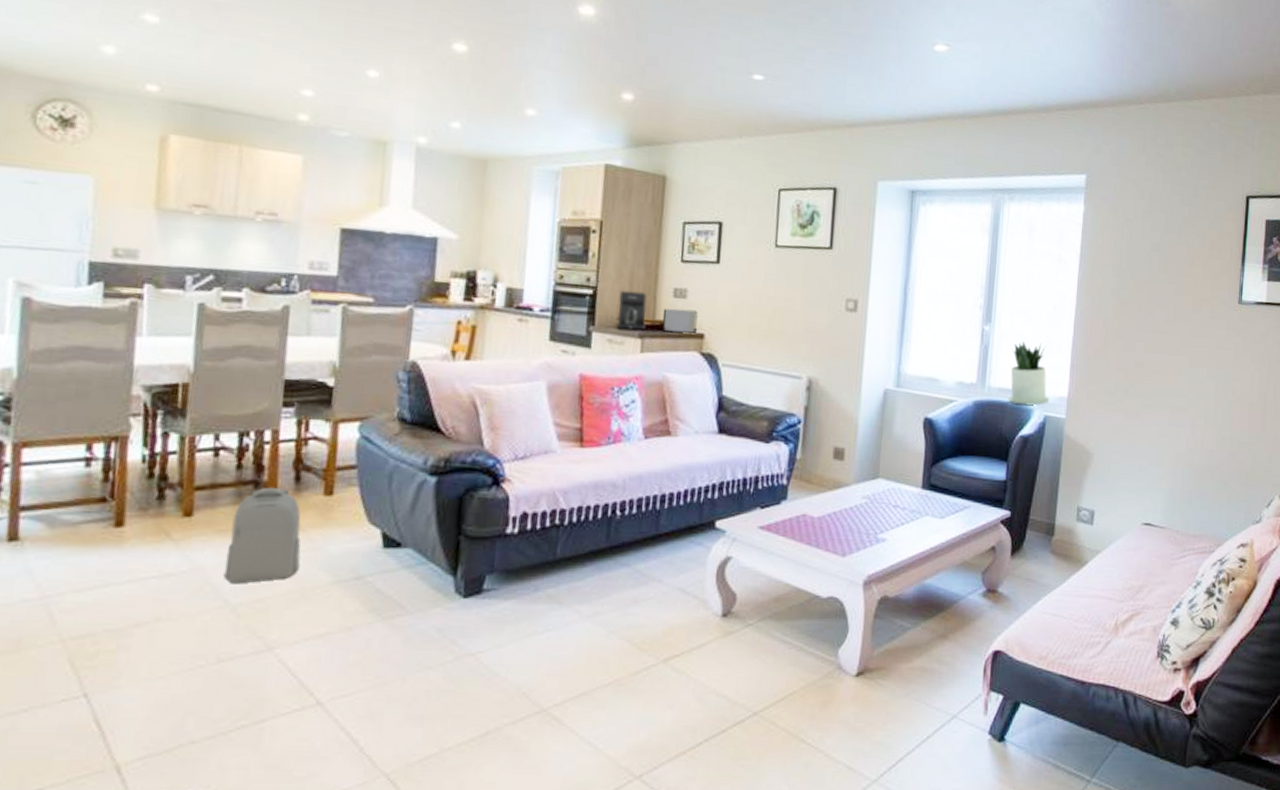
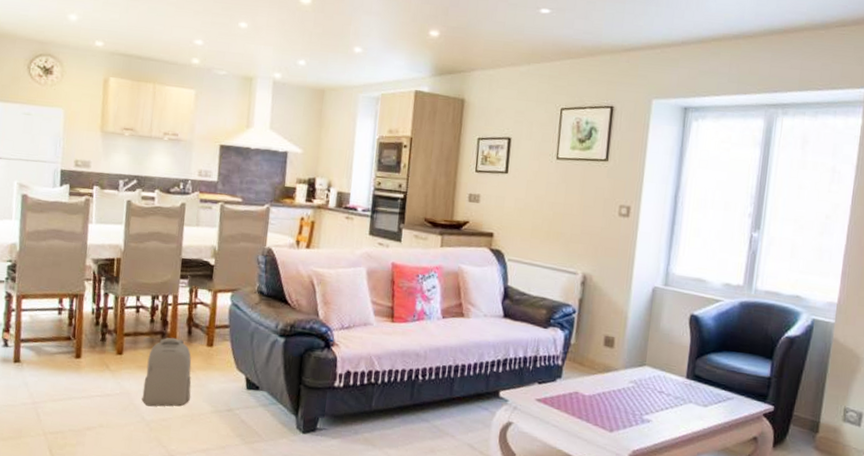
coffee maker: present [616,290,647,330] -> none [421,195,447,229]
toaster: present [661,309,698,334] -> none [458,211,488,233]
planter: present [1007,342,1050,406] -> none [774,248,819,309]

